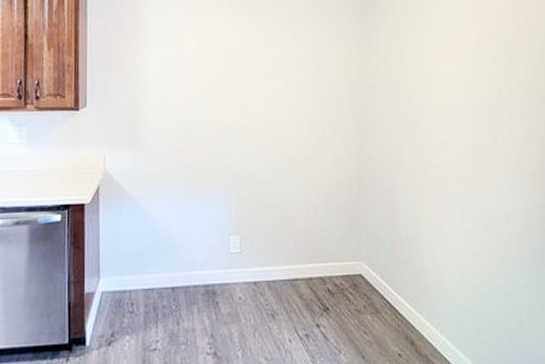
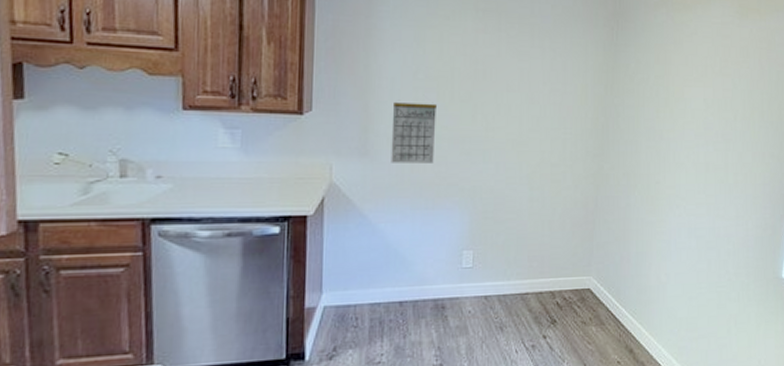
calendar: none [157,94,199,152] -> present [391,102,438,163]

